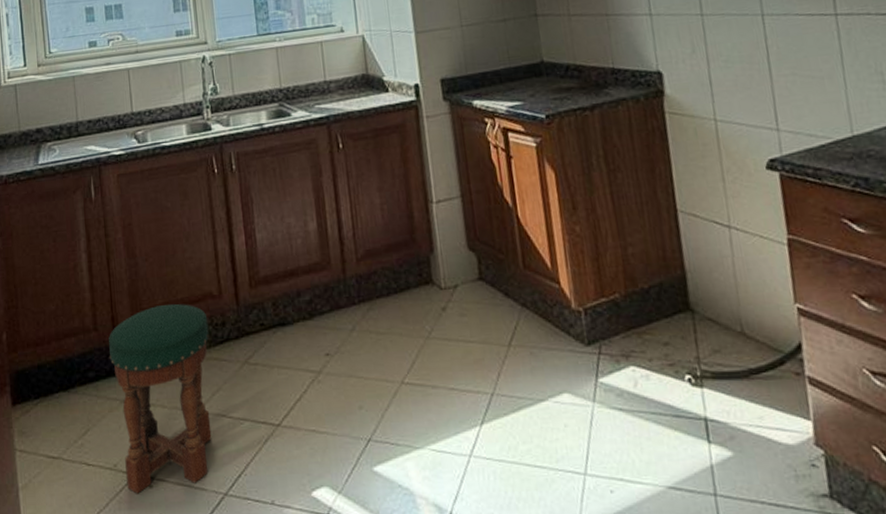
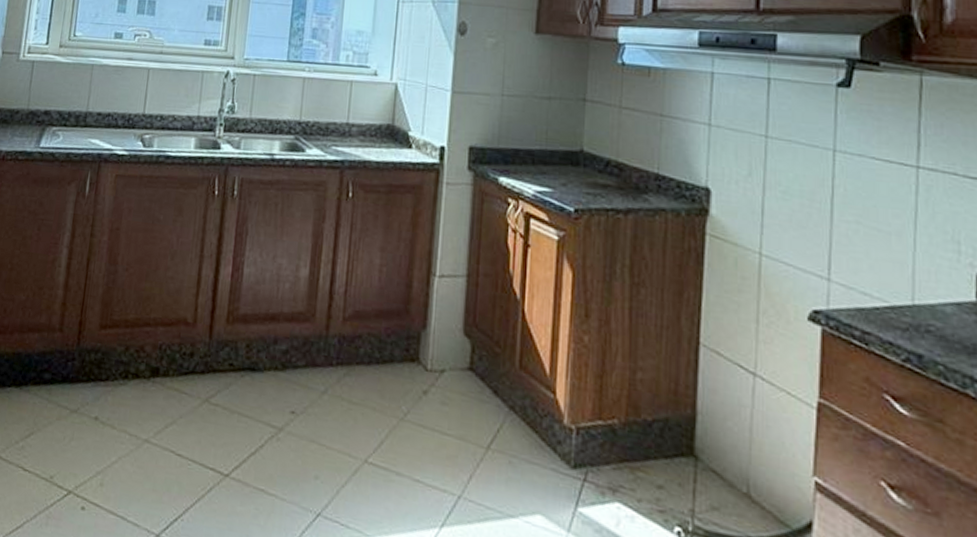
stool: present [109,303,212,494] -> none [59,319,177,517]

